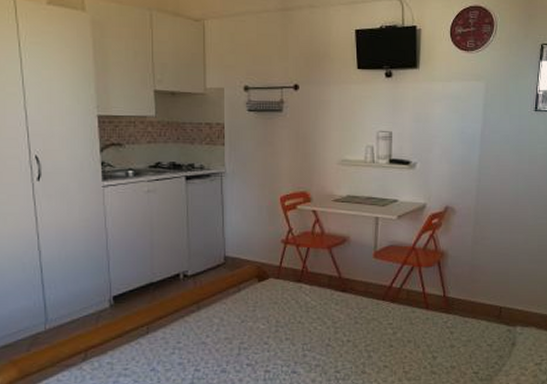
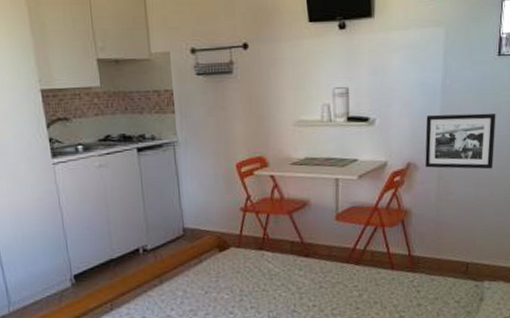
picture frame: none [463,162,532,217] -> present [425,113,496,170]

